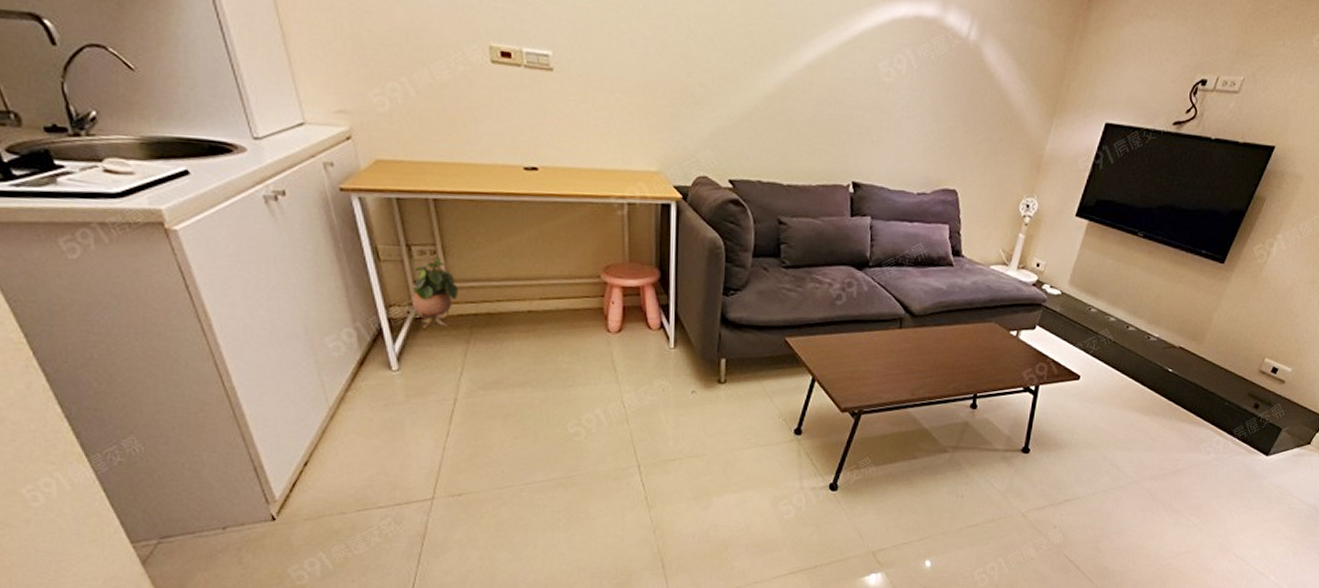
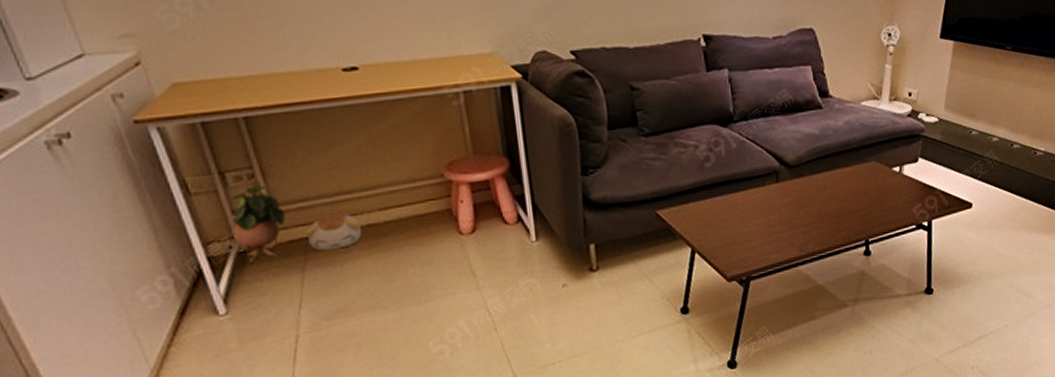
plush toy: none [473,297,522,328] -> present [304,213,362,251]

